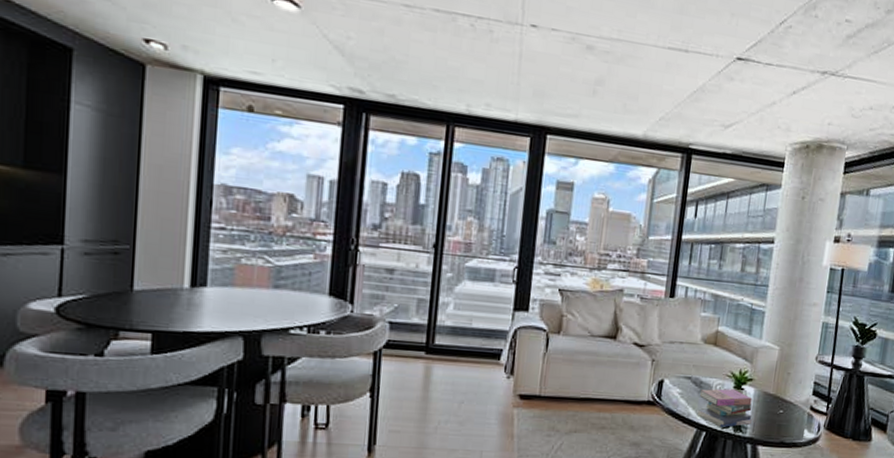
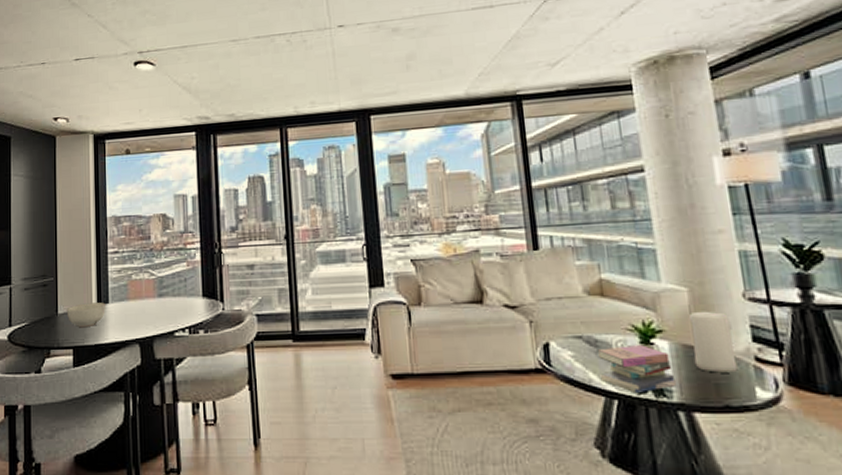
bowl: none [146,282,202,311] -> present [66,302,105,328]
candle: none [768,366,802,417] -> present [688,311,738,373]

